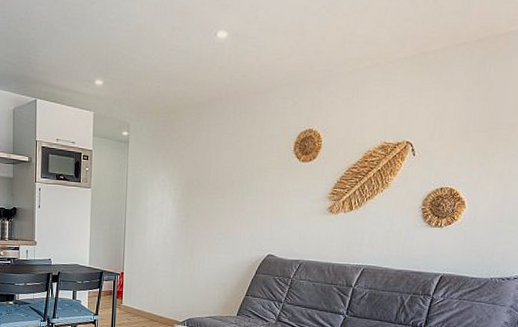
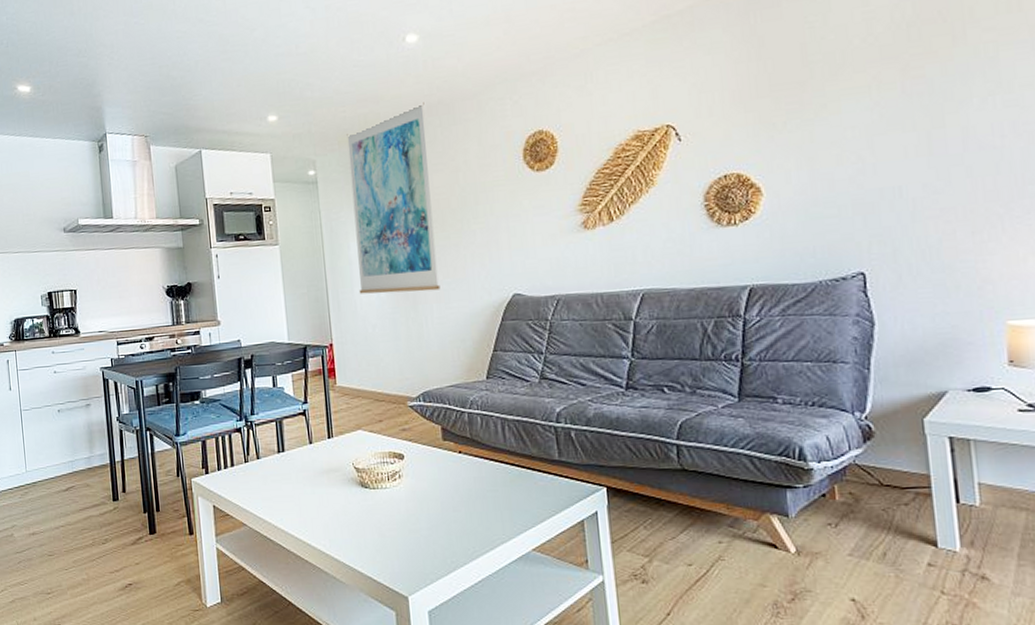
wall art: none [149,90,224,243] -> present [347,102,441,294]

